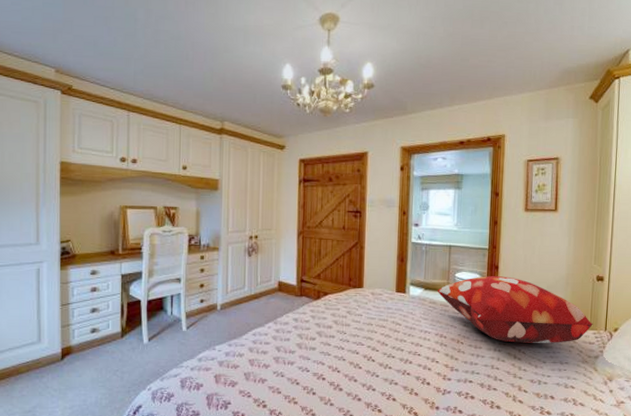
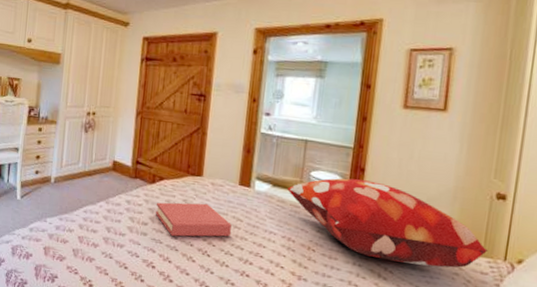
hardback book: none [322,313,392,347] -> present [156,202,232,237]

